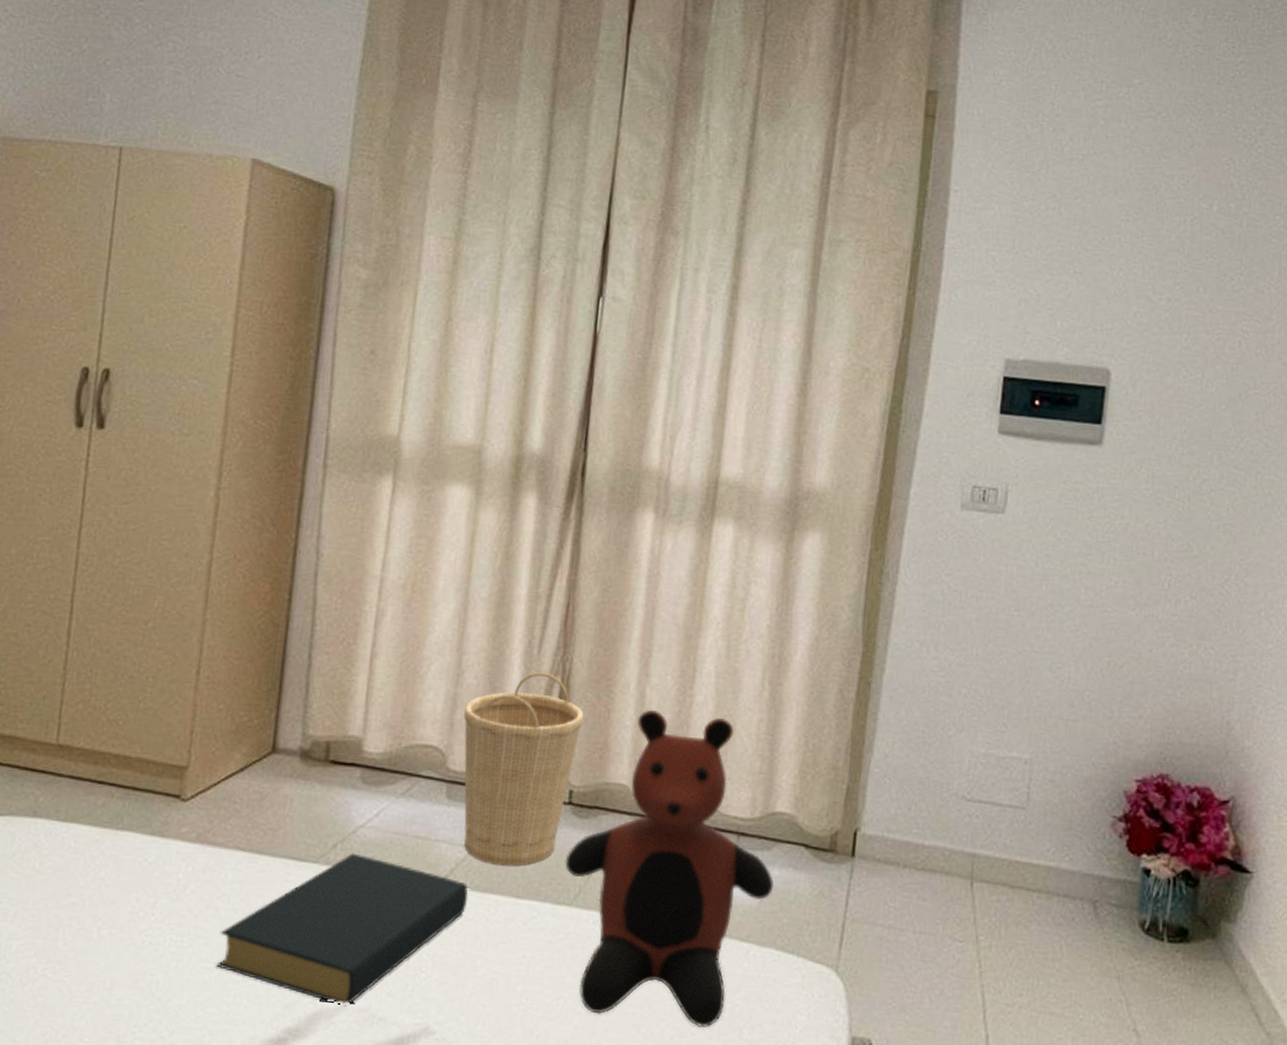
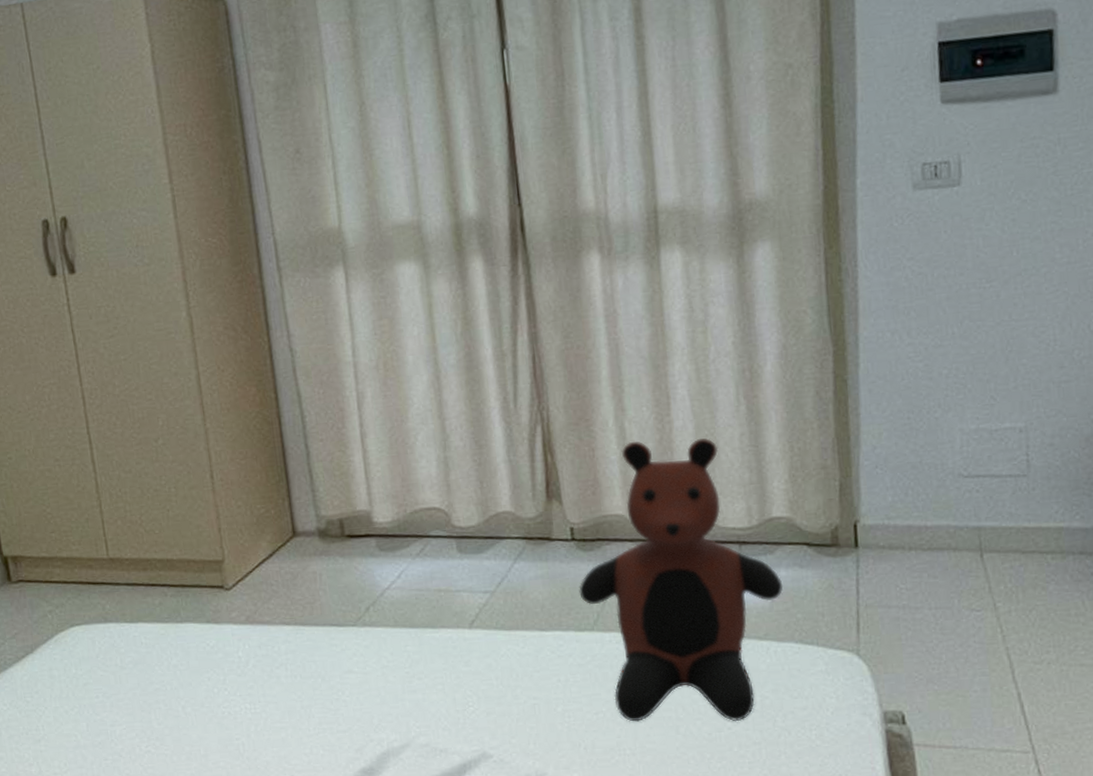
hardback book: present [216,853,469,1007] -> none [285,612,497,744]
basket: present [463,672,584,866] -> none [456,424,571,605]

